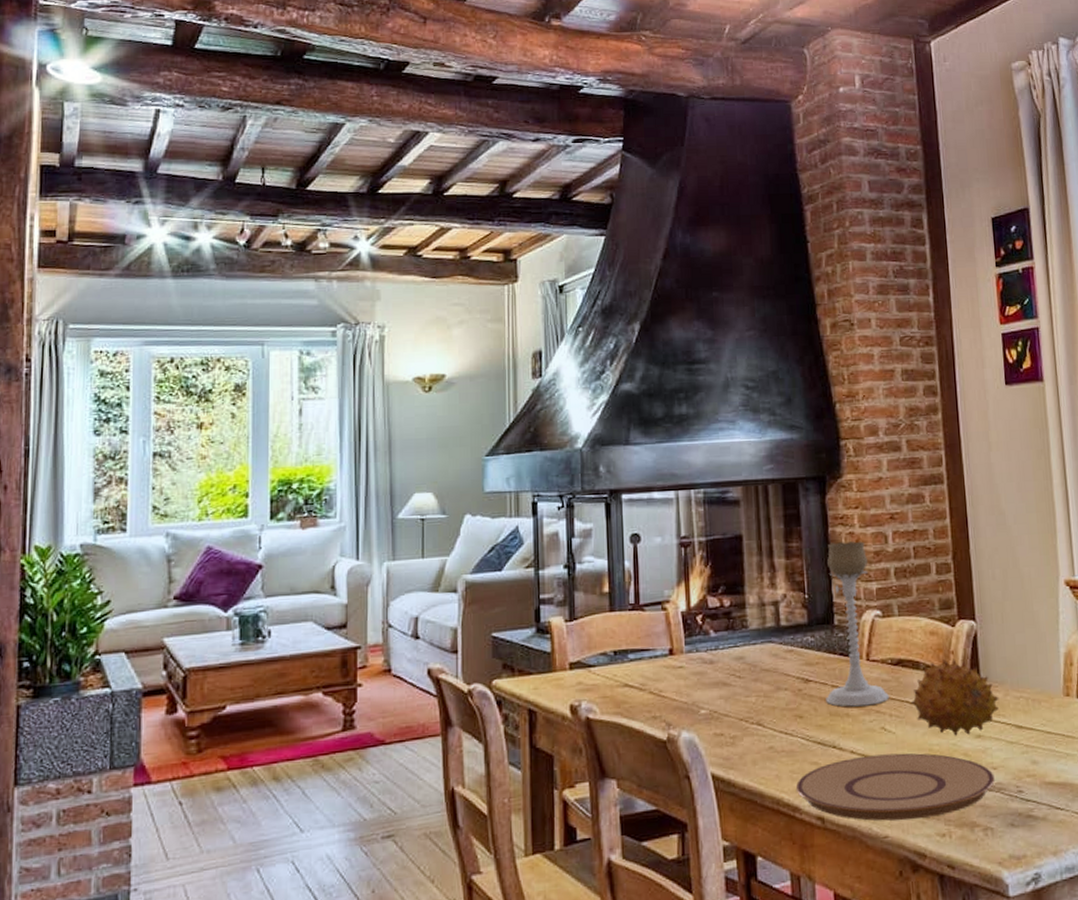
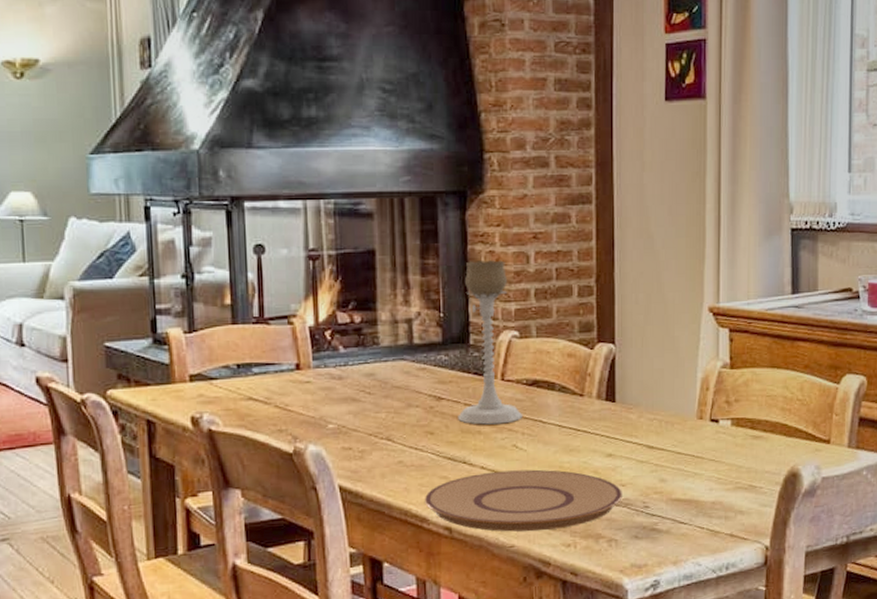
fruit: present [911,659,999,736] -> none [544,381,633,455]

